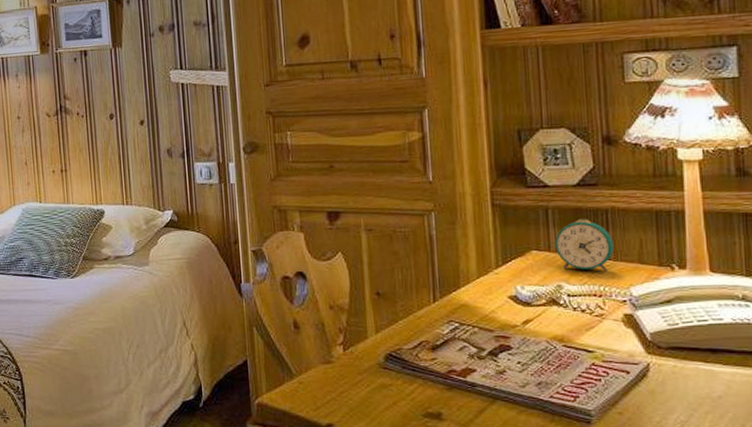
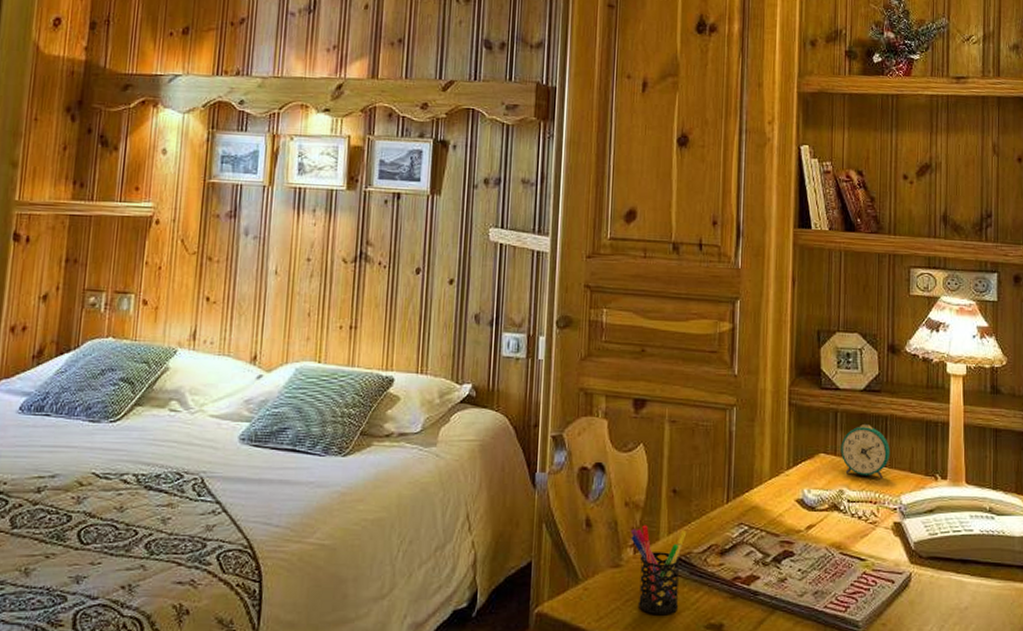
pen holder: none [339,325,395,404] -> present [631,525,687,614]

